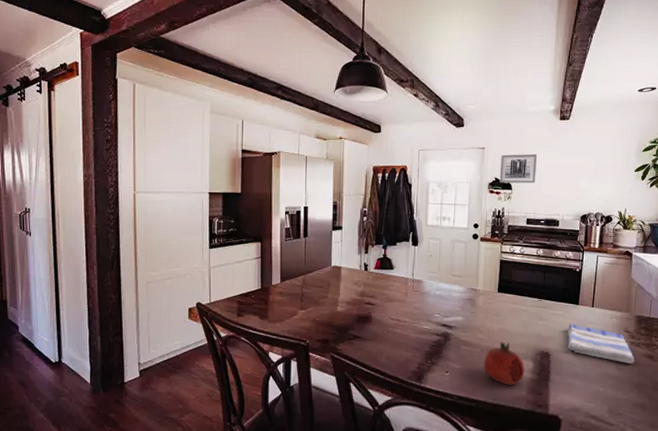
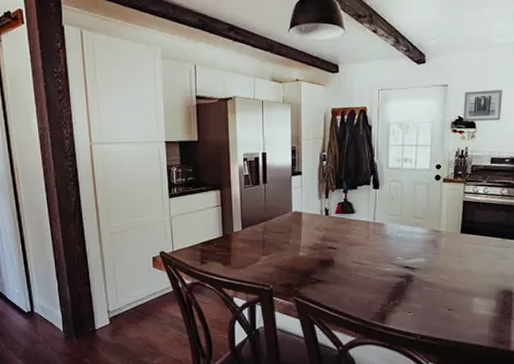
fruit: present [483,341,525,386] -> none [446,281,488,324]

